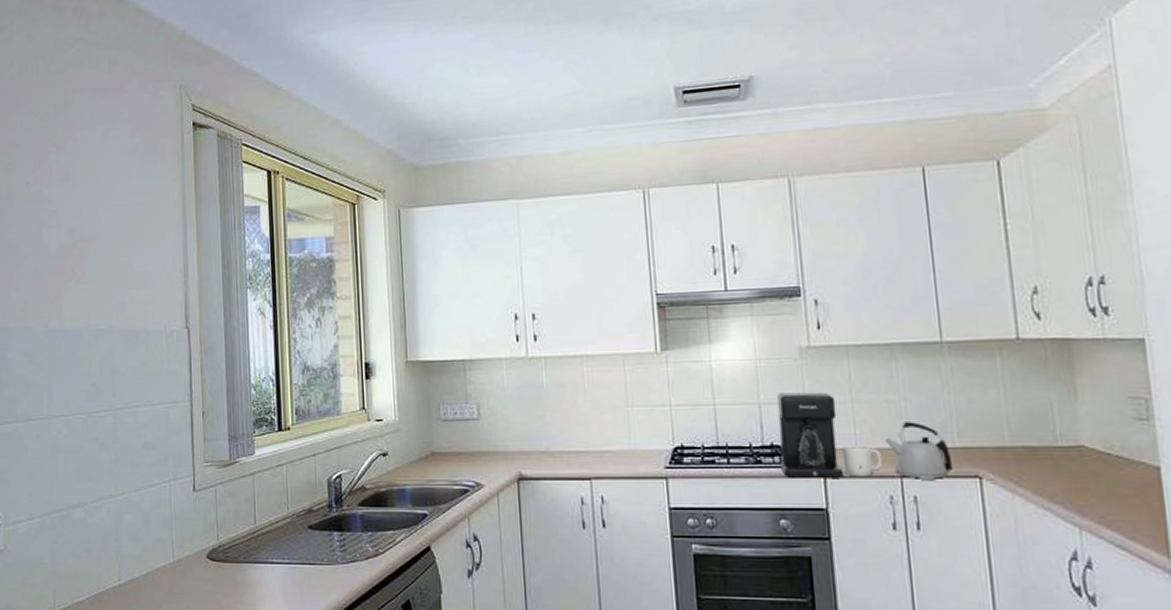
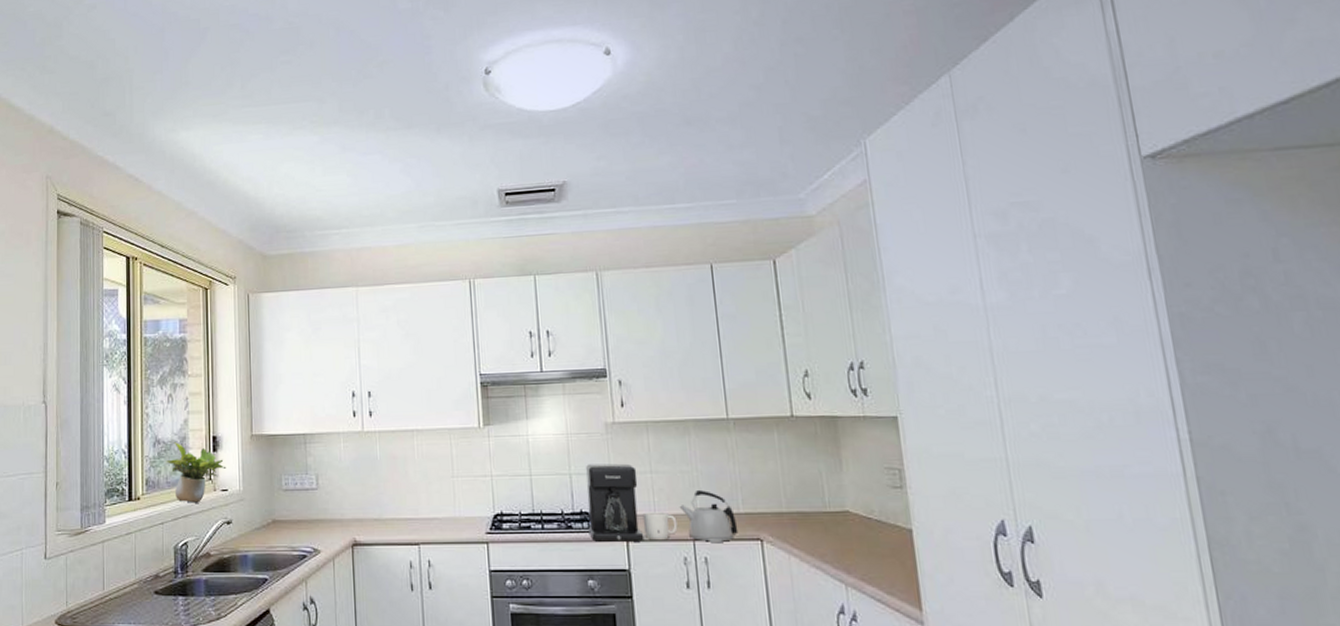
potted plant: none [315,369,381,434] -> present [165,442,227,503]

